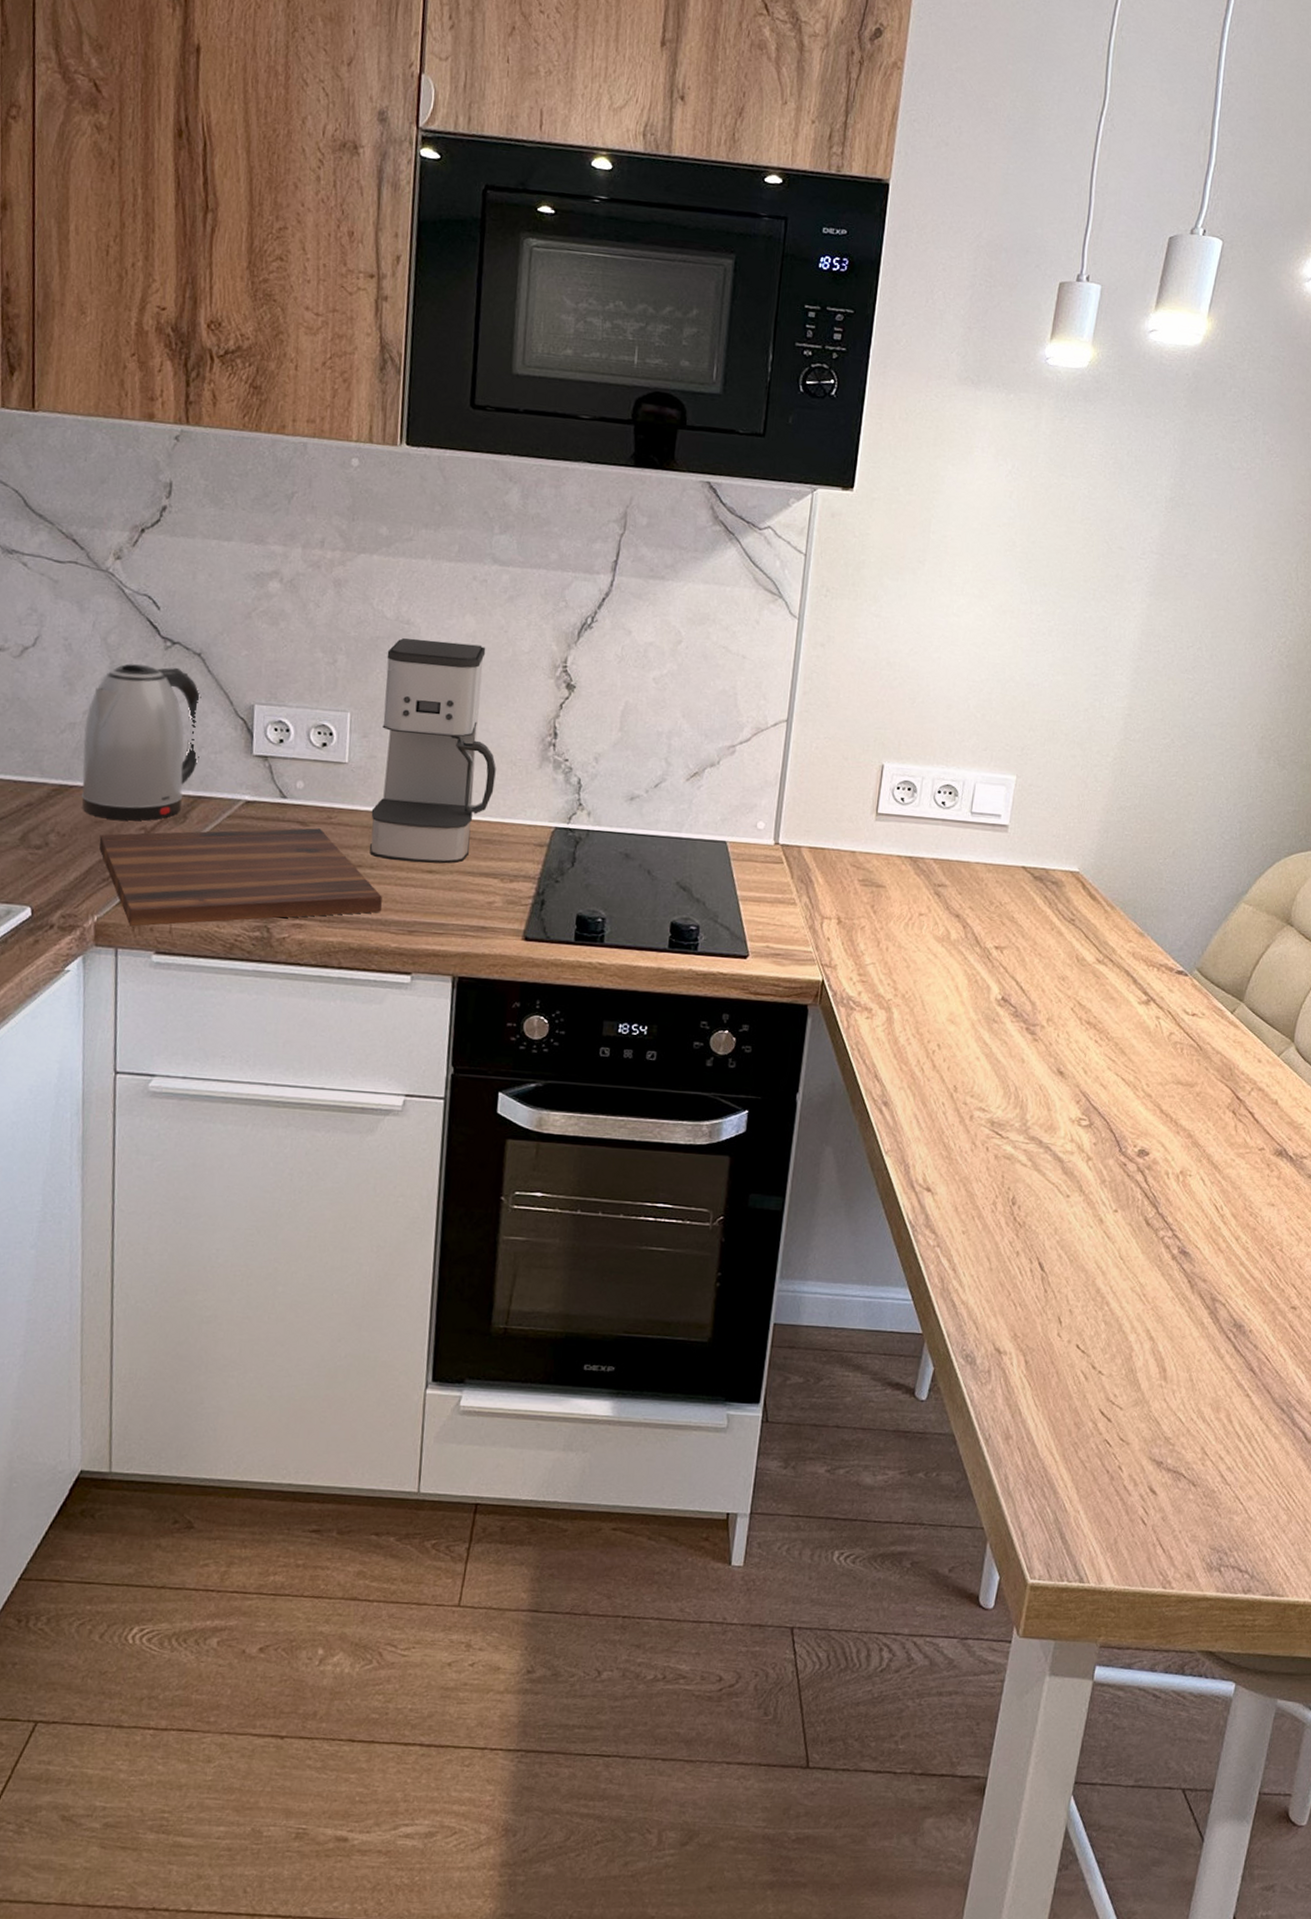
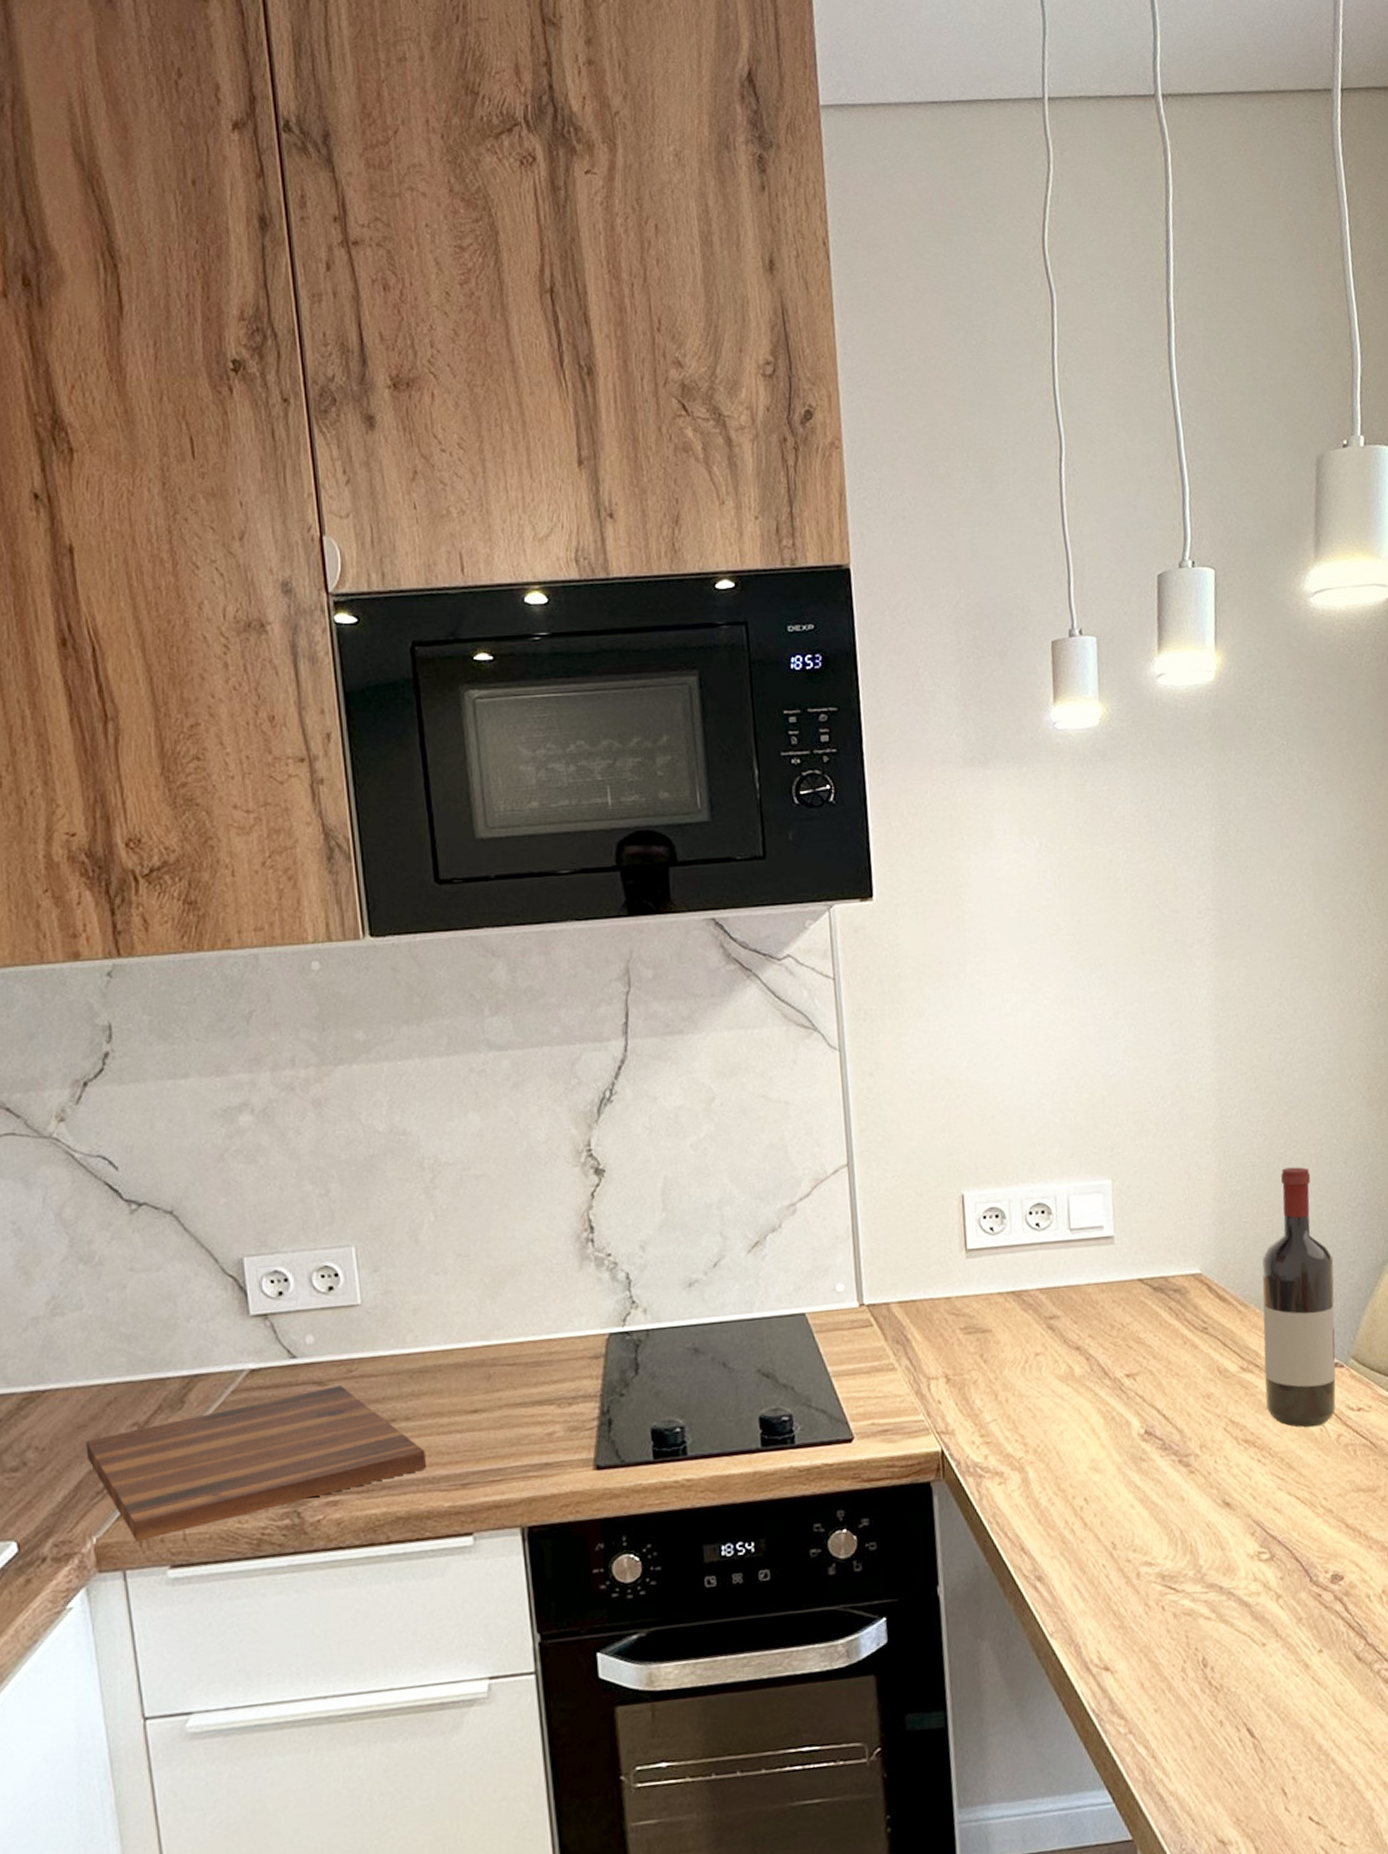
kettle: present [82,664,202,821] -> none [50,1232,189,1422]
coffee maker: present [370,638,496,864] -> none [386,1143,533,1407]
wine bottle: none [1112,794,1199,1022] -> present [1261,1167,1336,1428]

